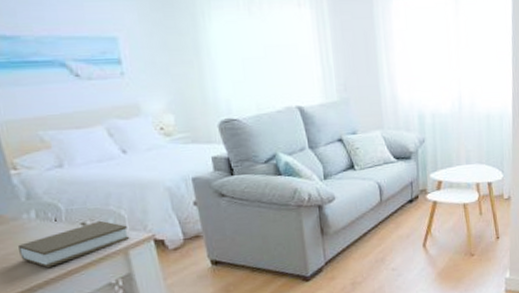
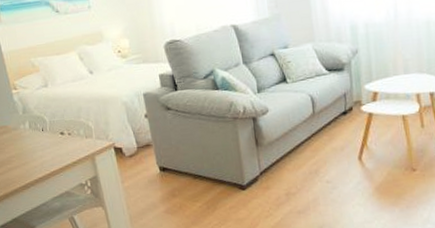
book: present [18,220,130,268] -> none [17,130,96,169]

